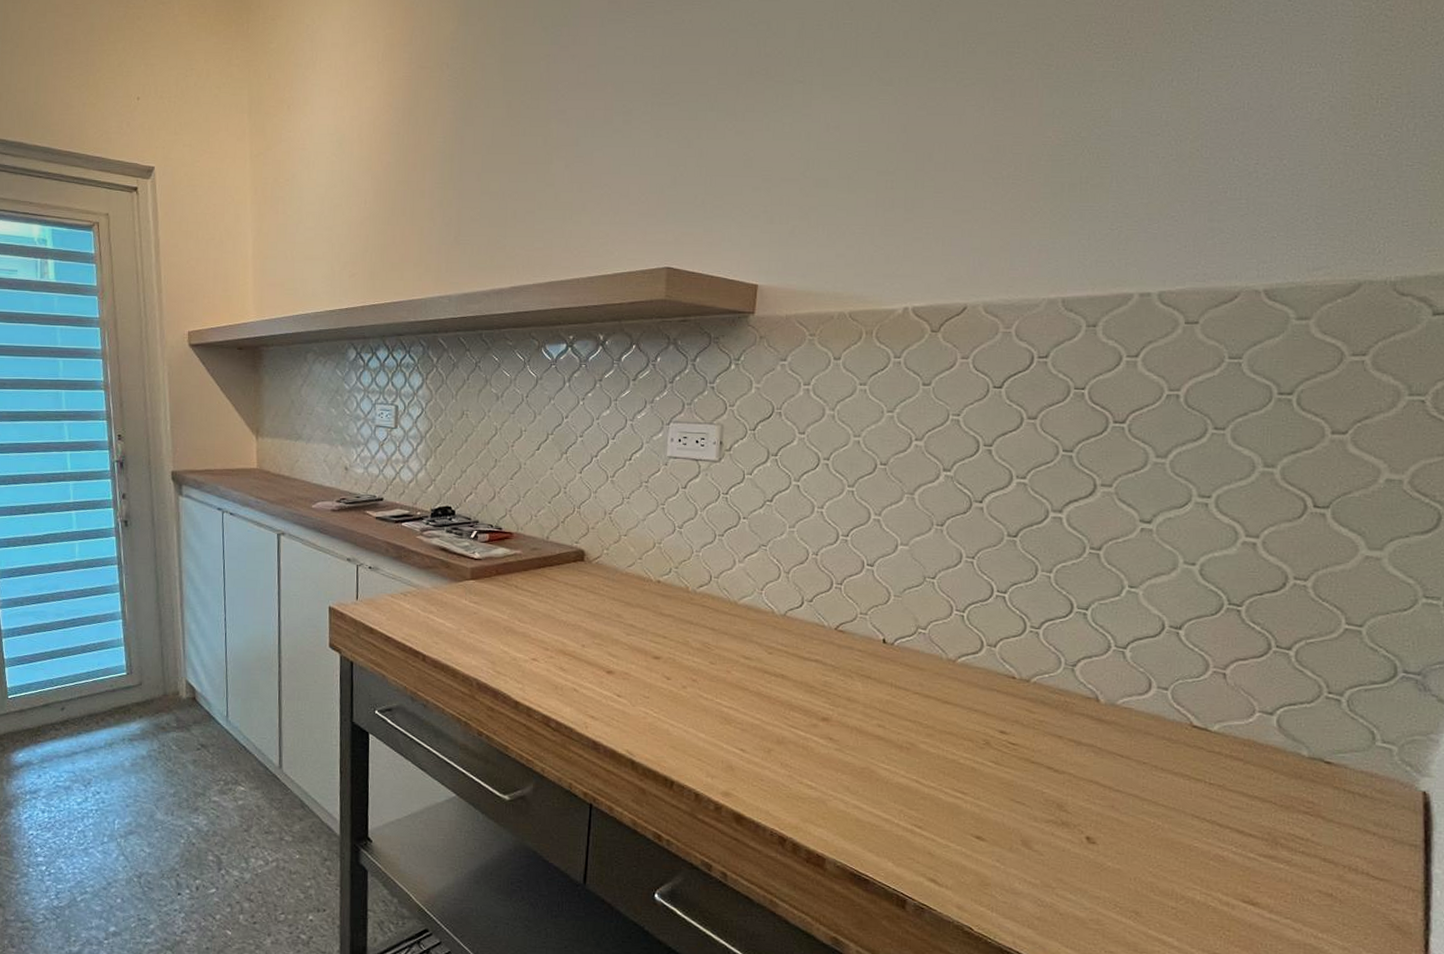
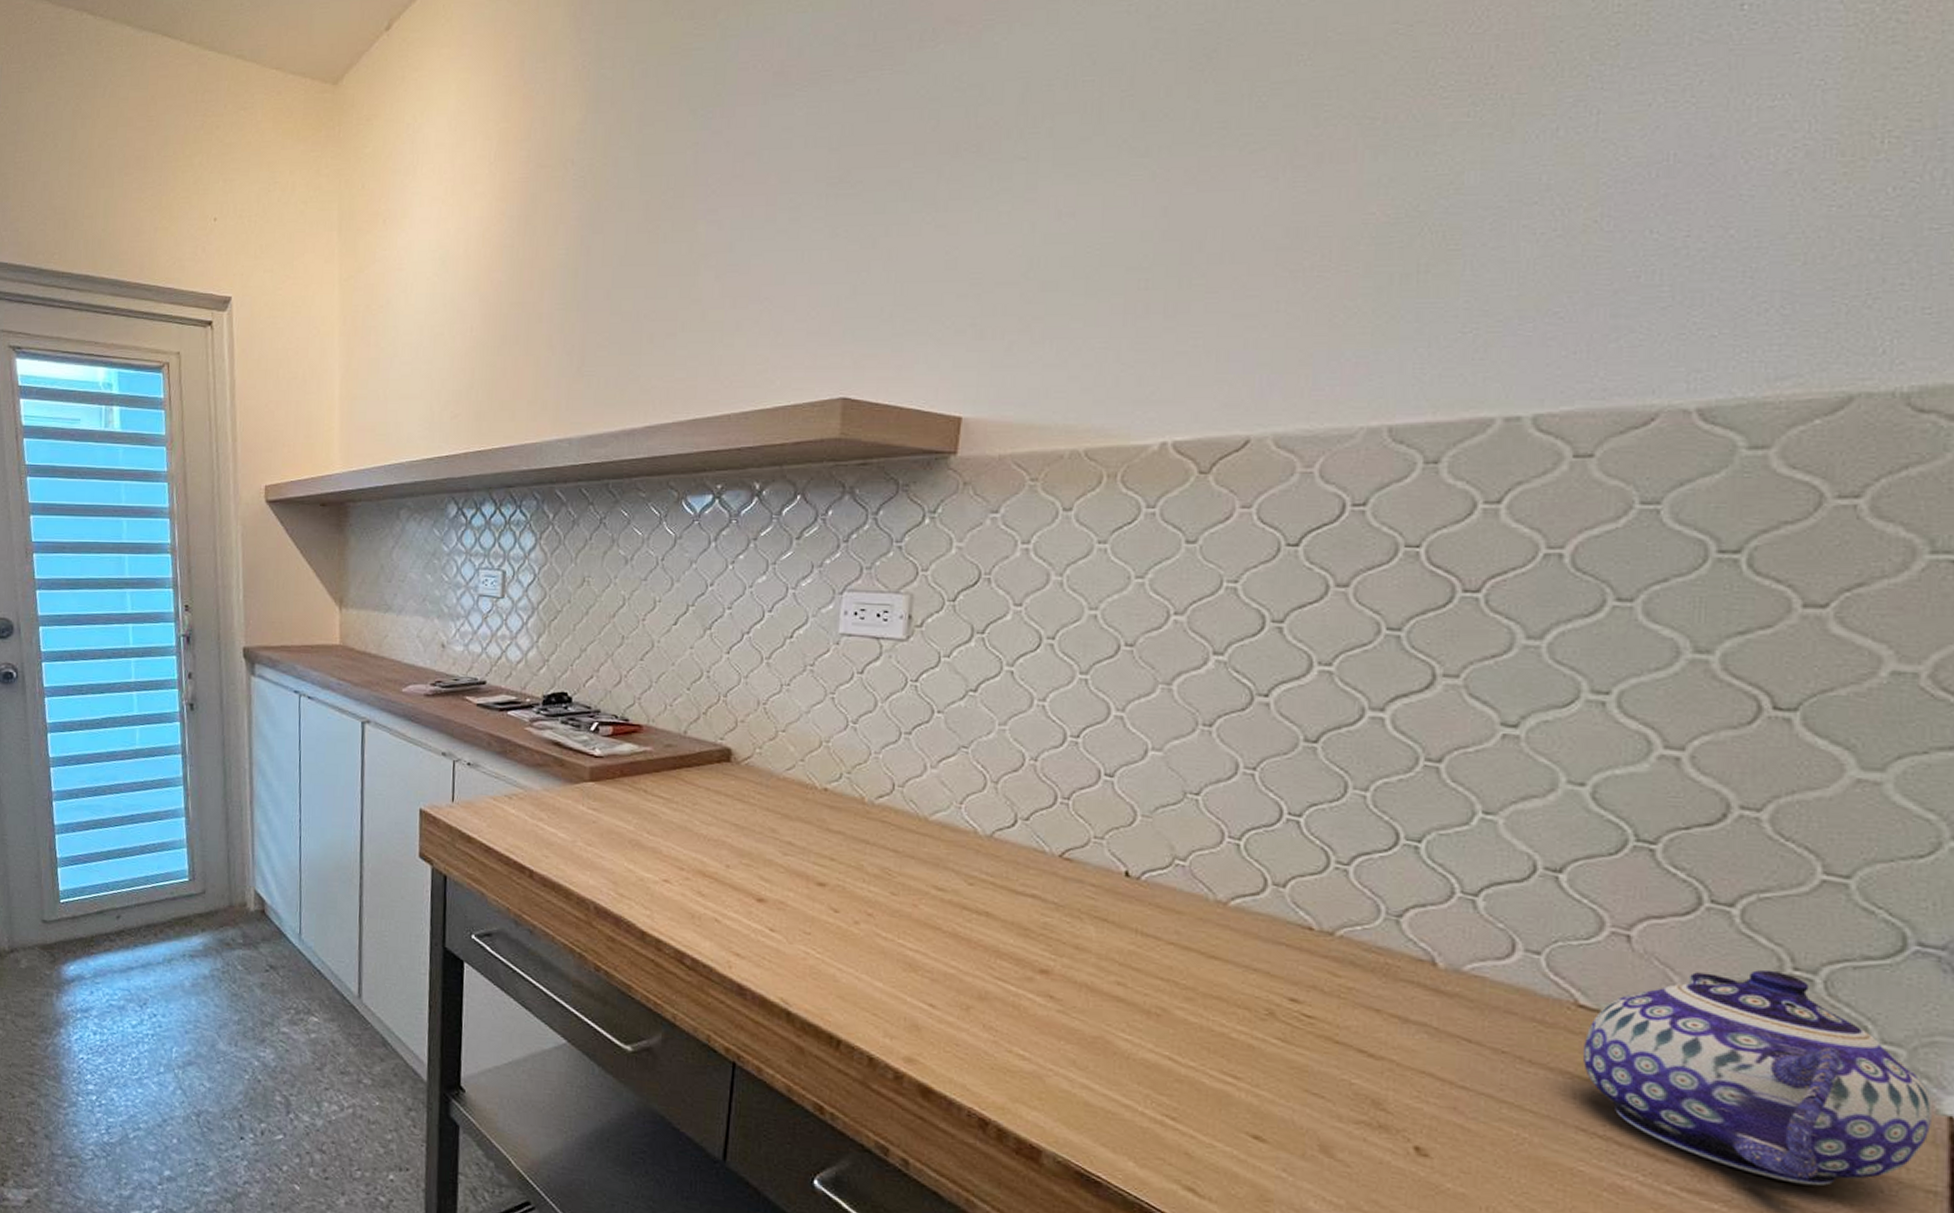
teapot: none [1196,694,1414,847] -> present [1582,969,1933,1186]

